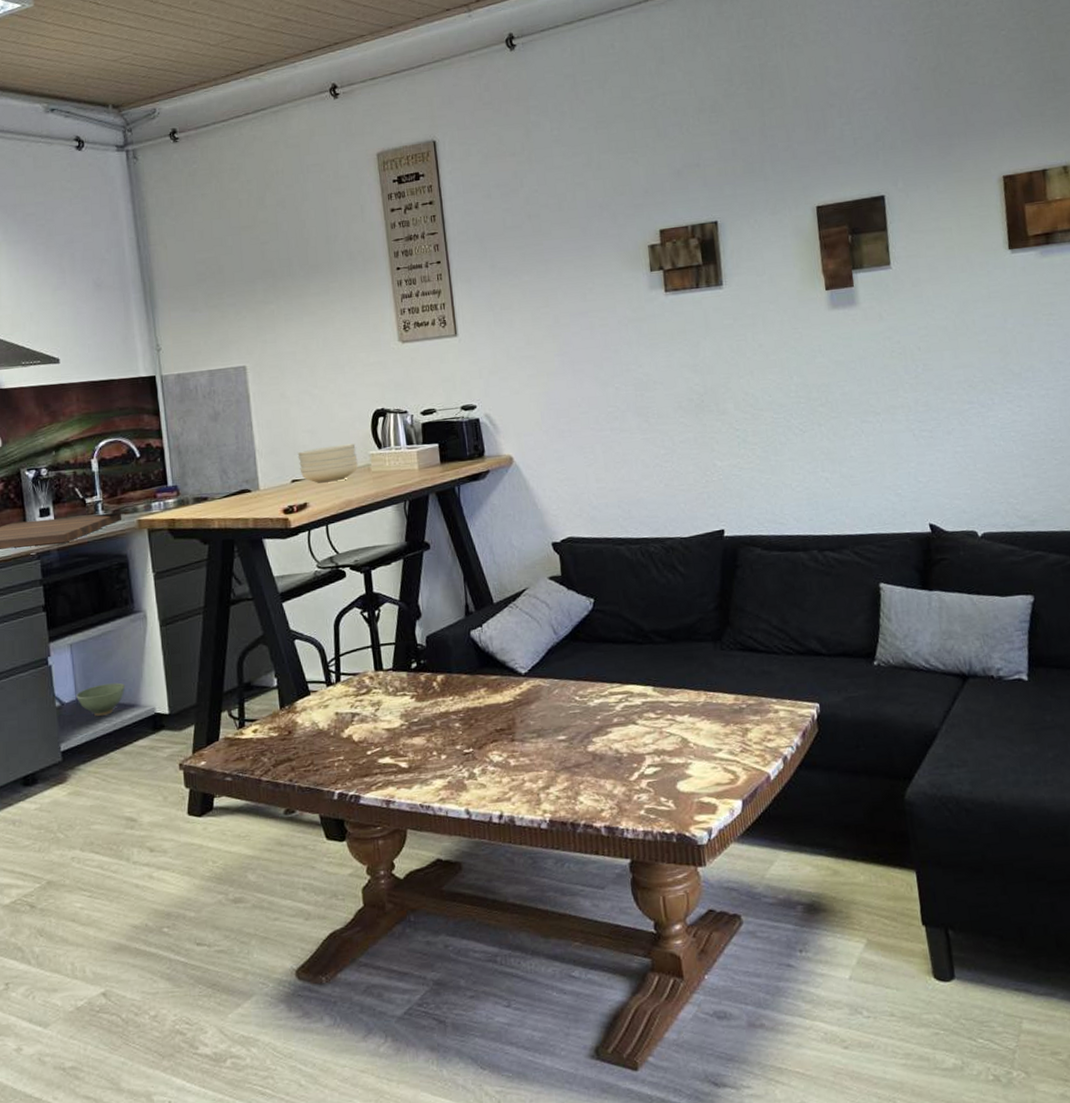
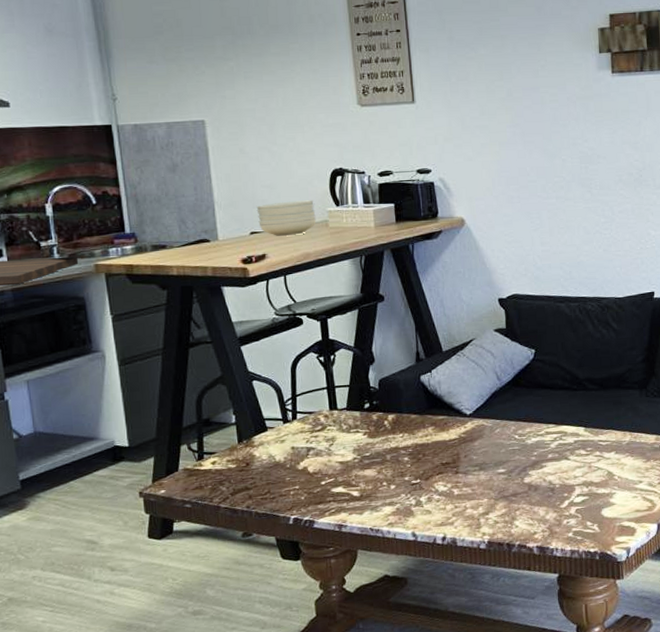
bowl: present [76,682,126,716] -> none [34,417,85,448]

